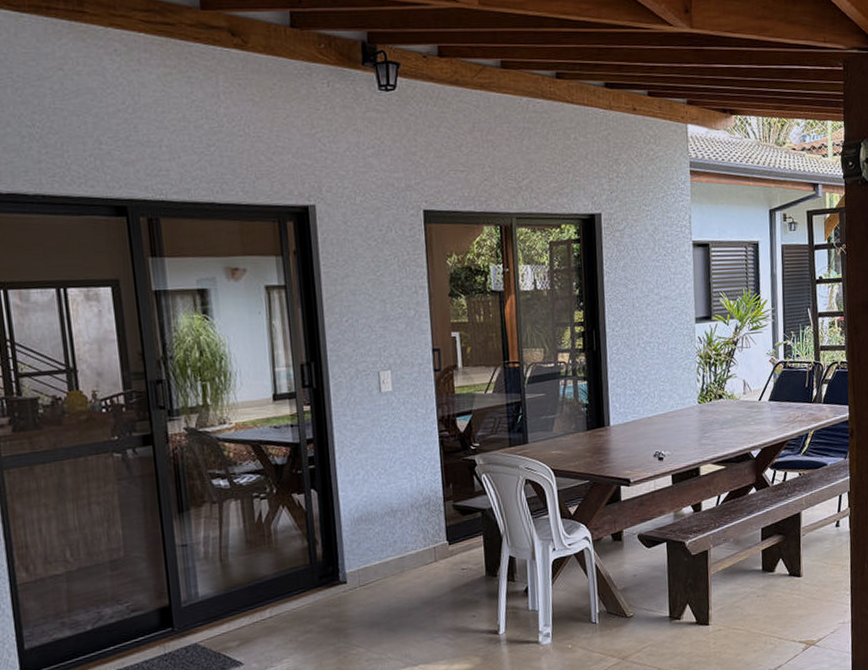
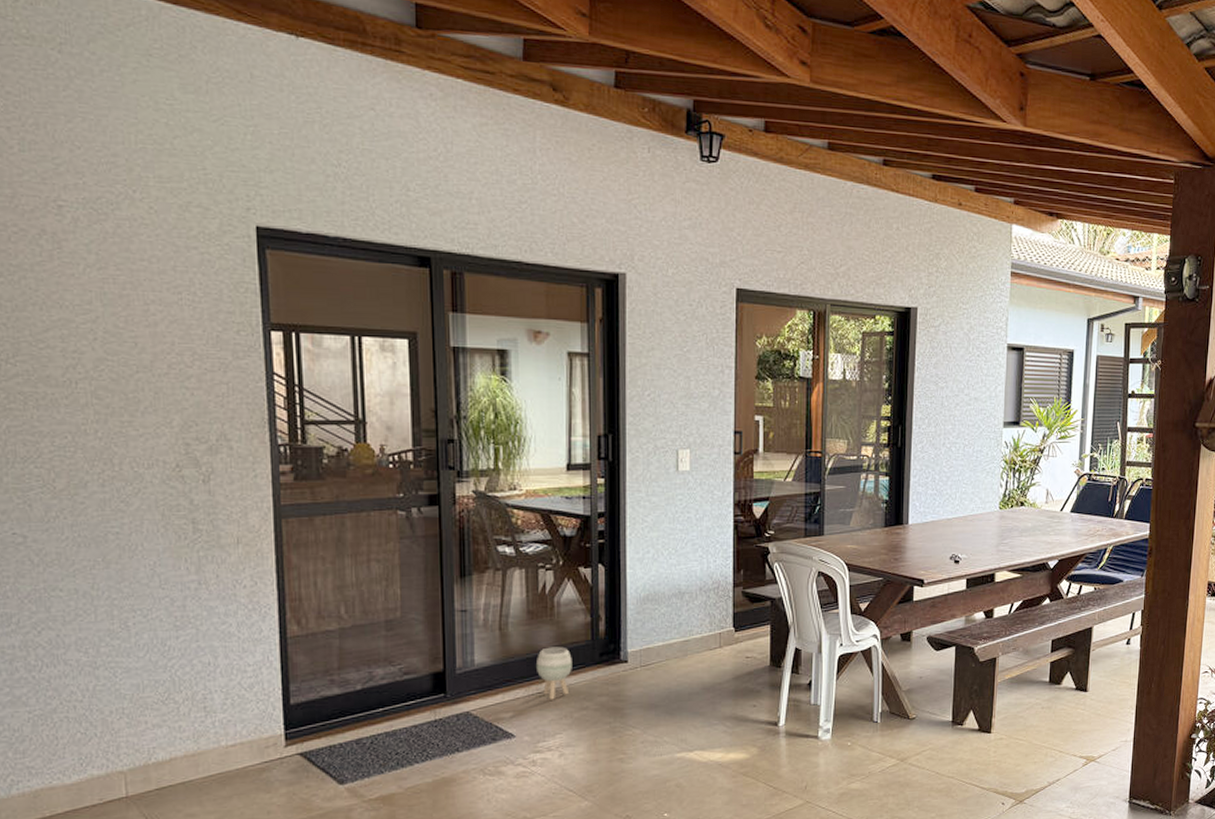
planter: none [258,573,294,626] -> present [537,647,572,700]

